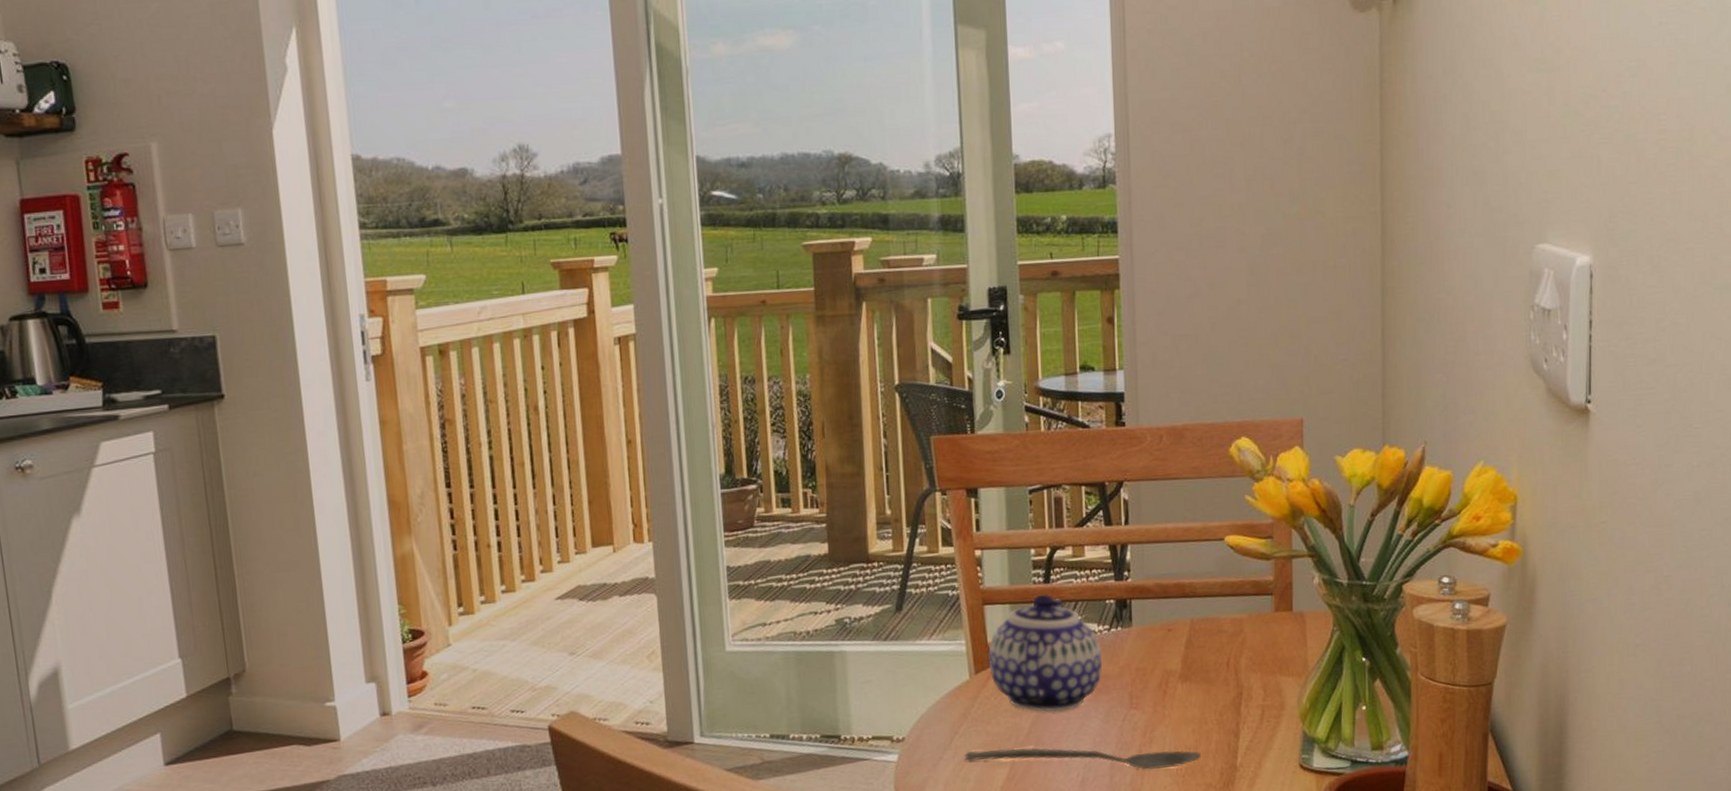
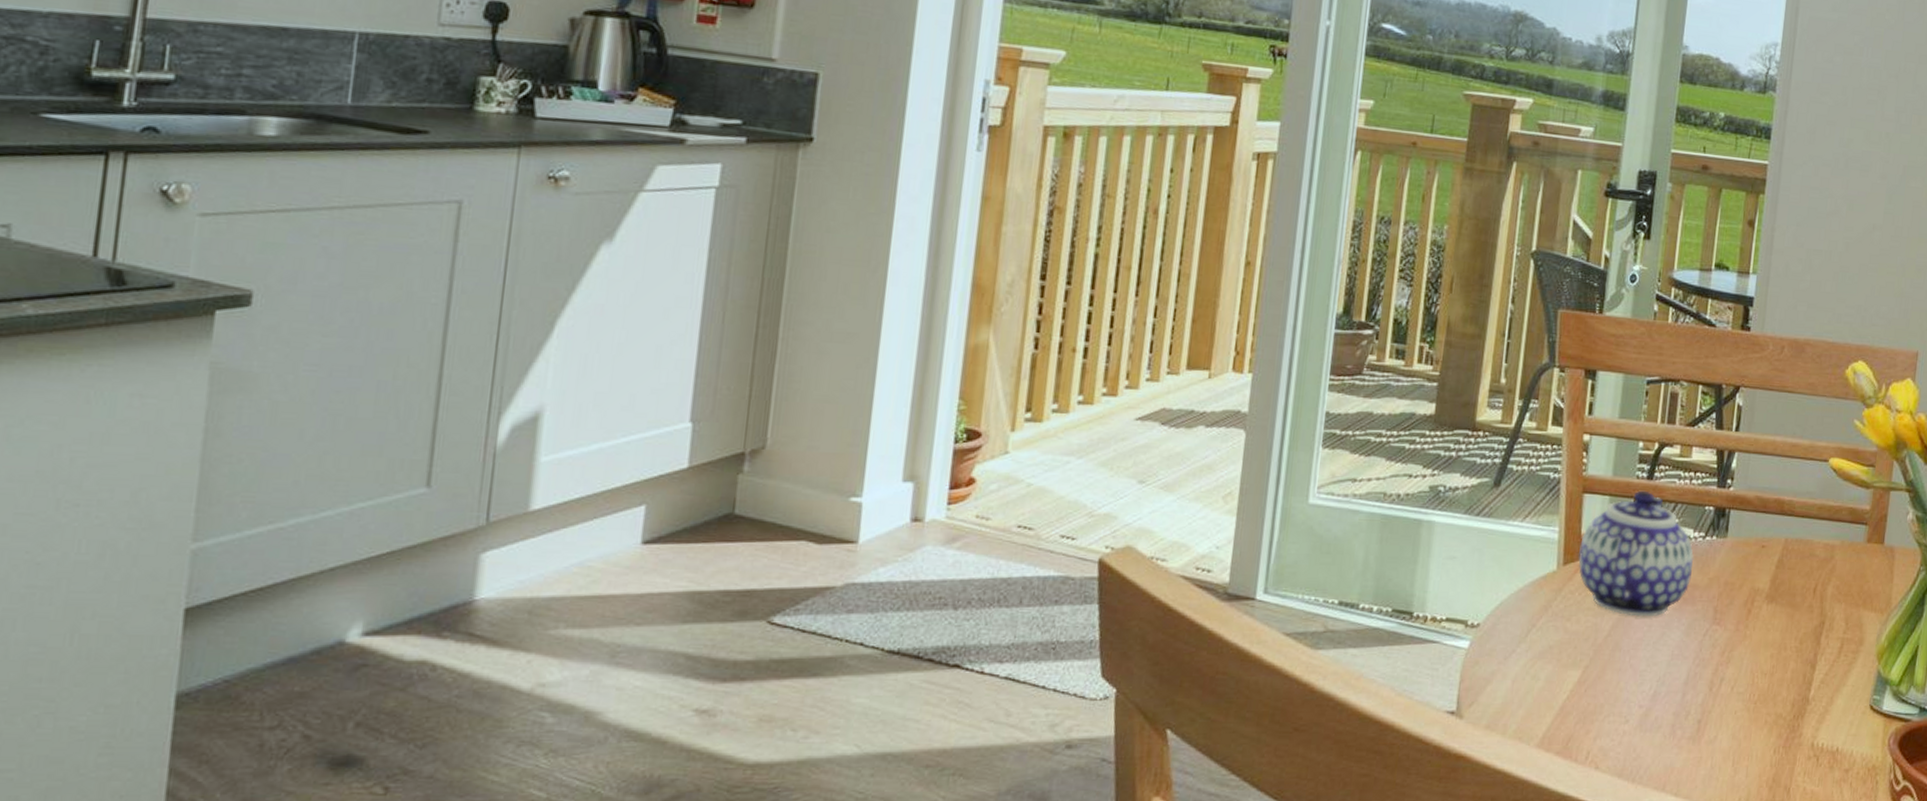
spoon: present [965,747,1202,769] -> none [1538,648,1777,693]

